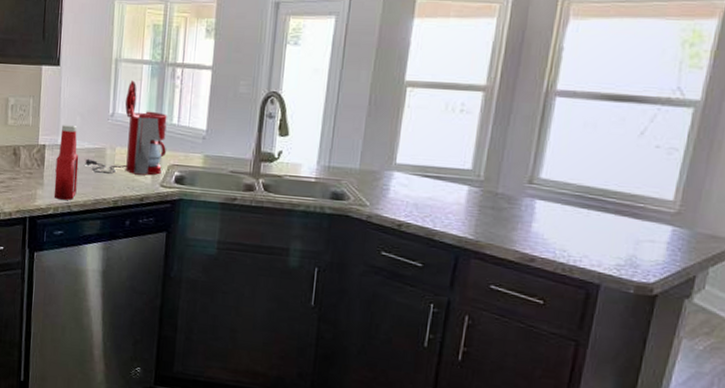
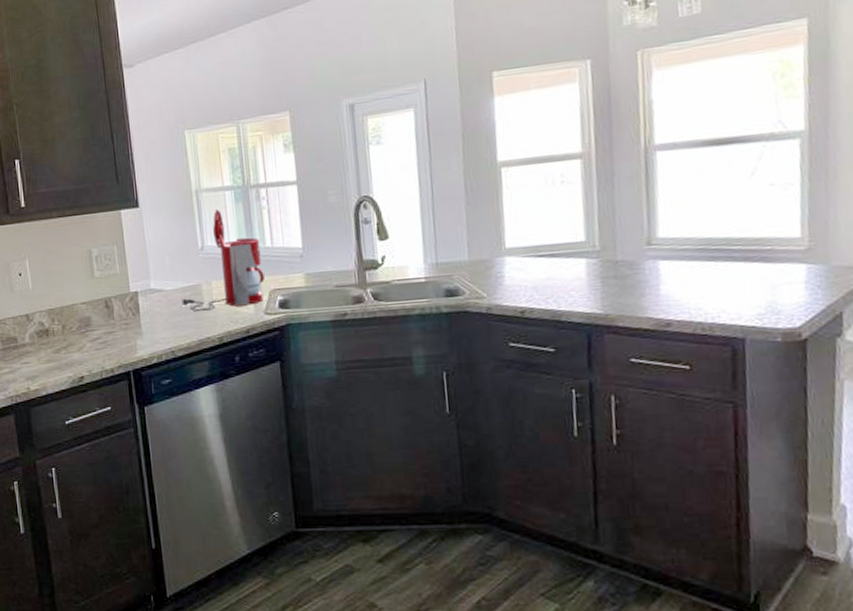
ketchup bottle: present [54,124,79,200] -> none [151,265,178,346]

